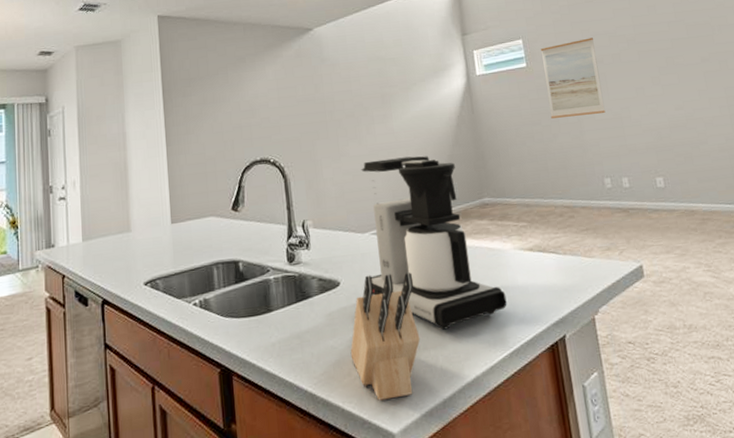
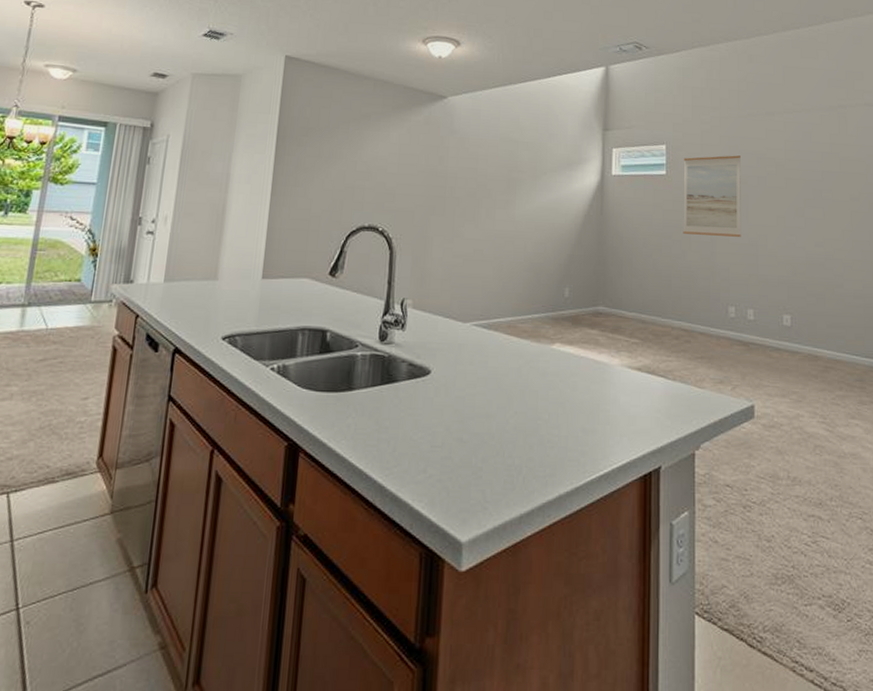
knife block: present [350,272,421,401] -> none [429,368,509,505]
coffee maker: present [361,156,507,330] -> none [463,247,605,440]

